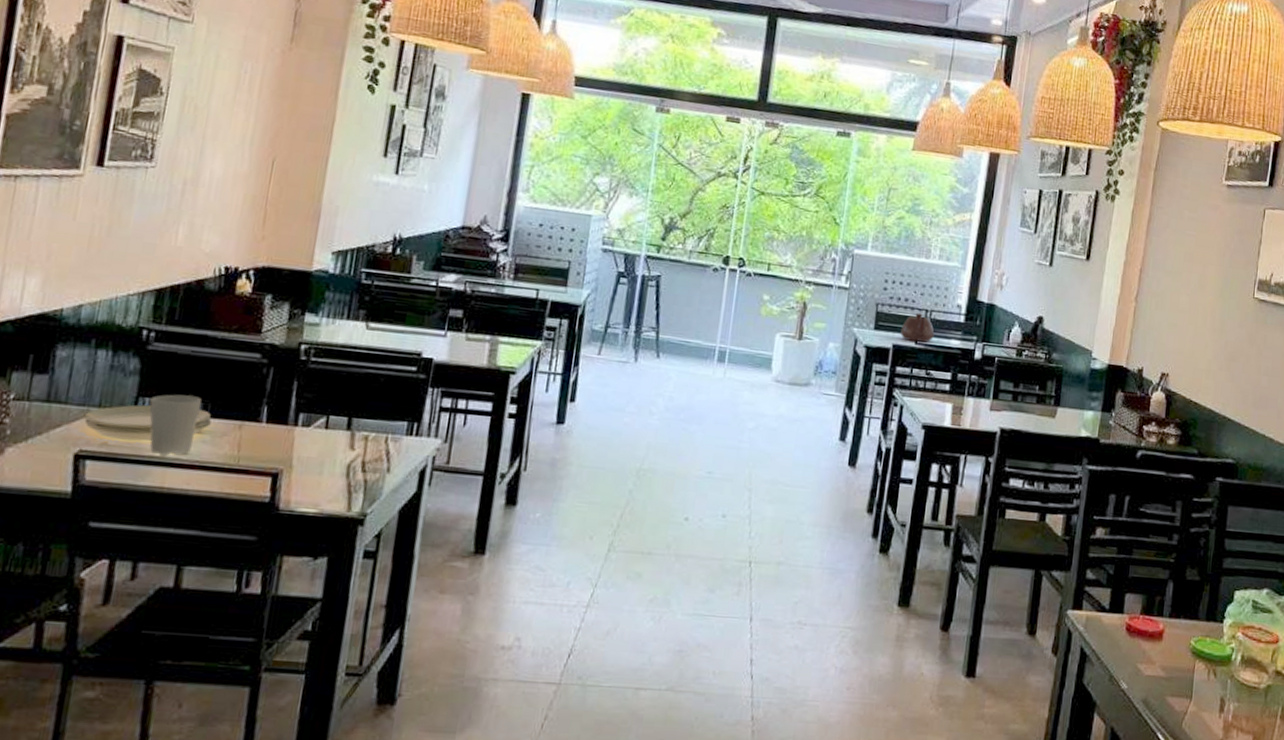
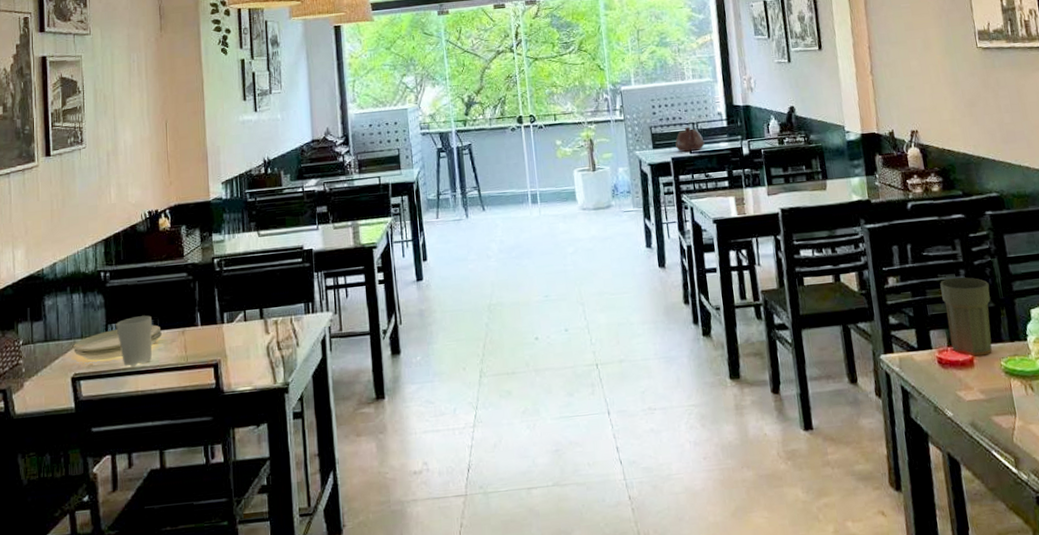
cup: none [1144,541,1200,631] -> present [940,277,992,357]

